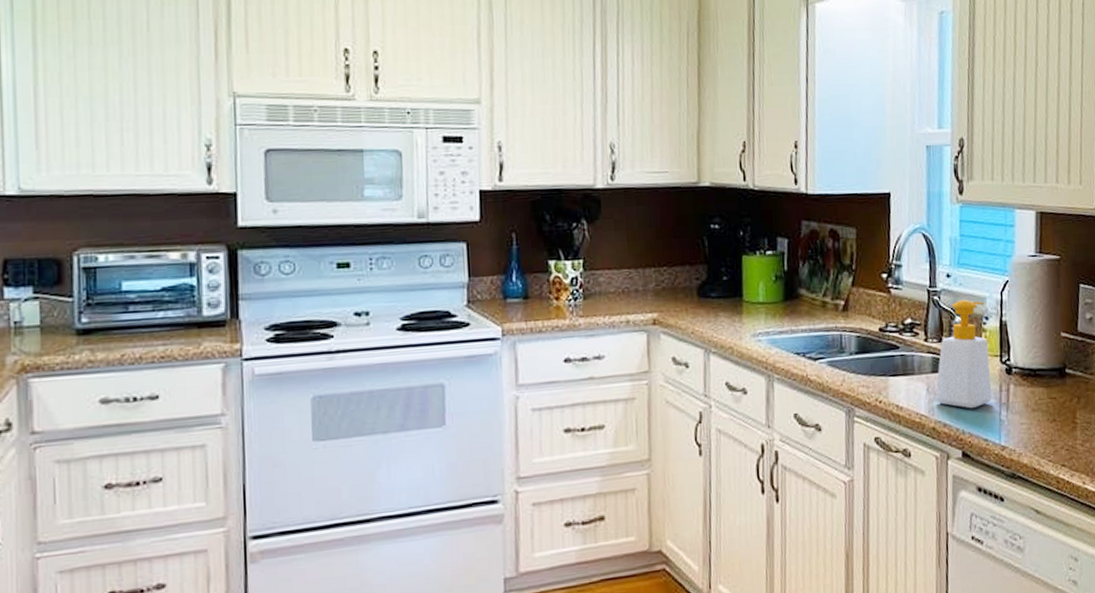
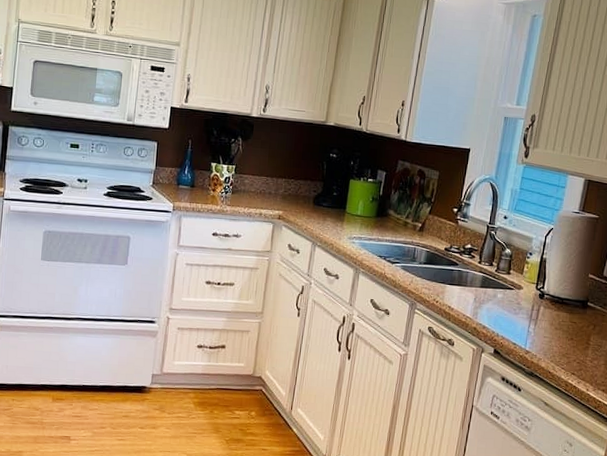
soap bottle: present [935,299,992,409] -> none [480,237,530,319]

